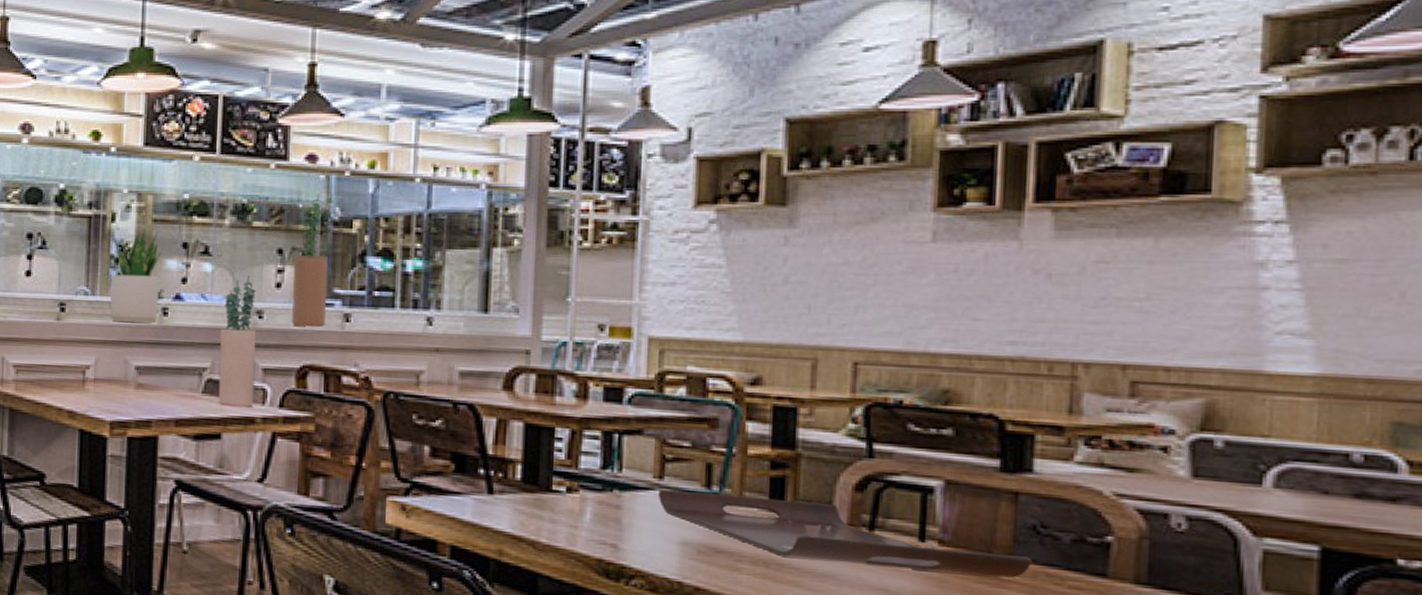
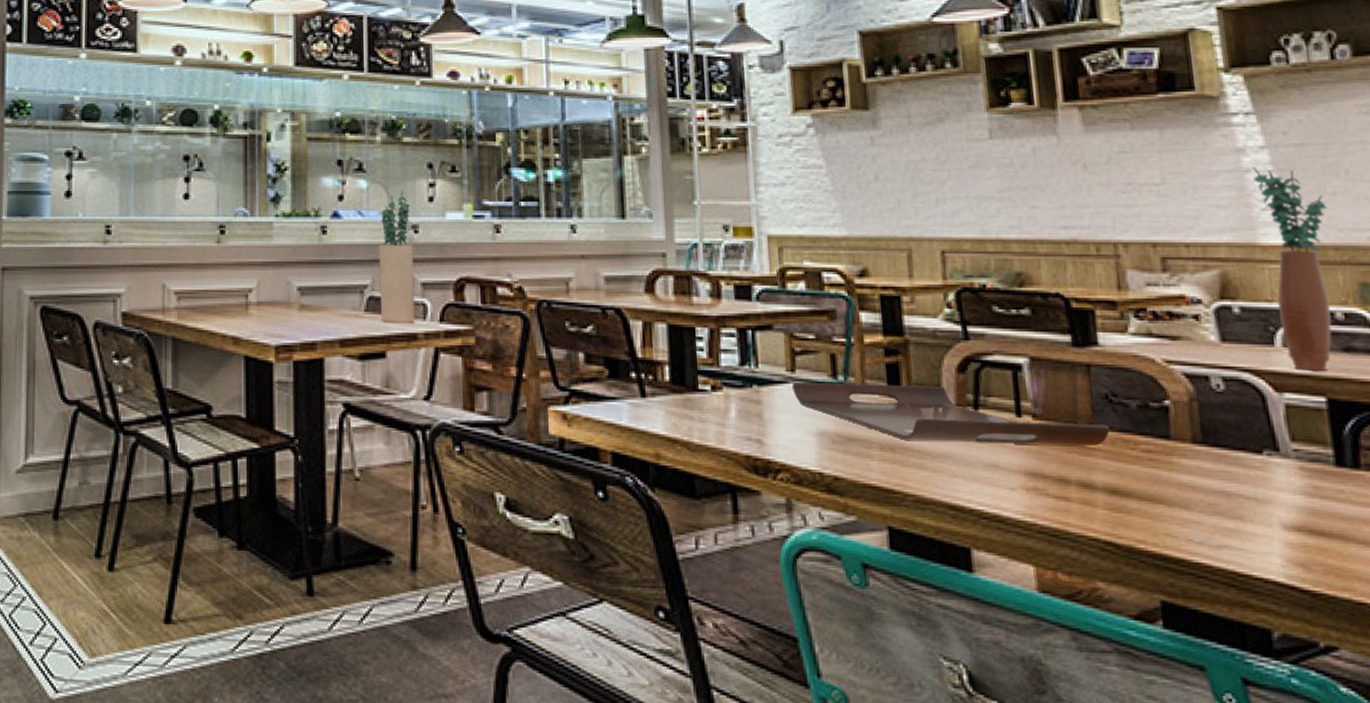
planter: present [110,229,162,324] -> none [270,148,317,243]
vase: present [291,193,334,328] -> none [443,108,478,240]
vase: none [1271,283,1366,517] -> present [1252,166,1332,371]

